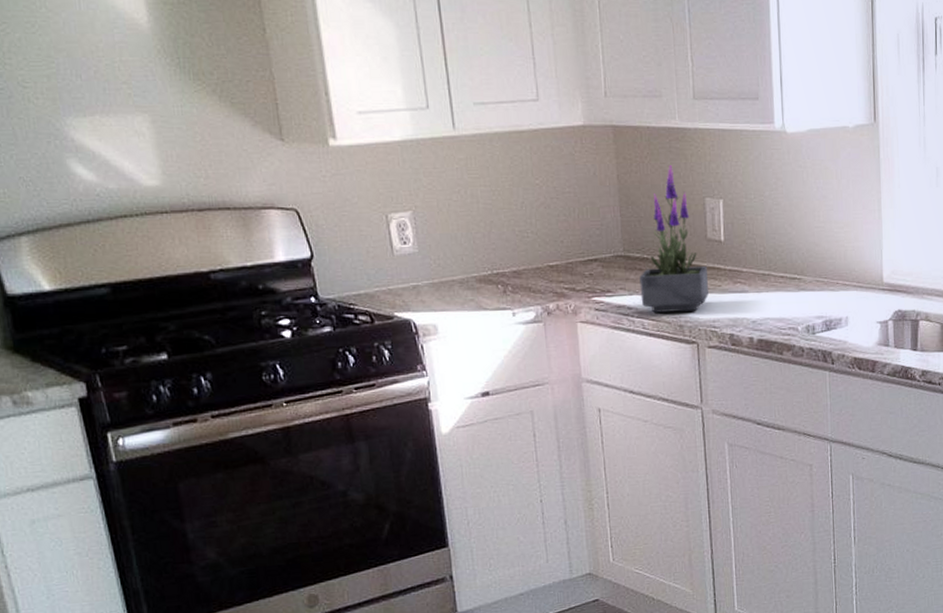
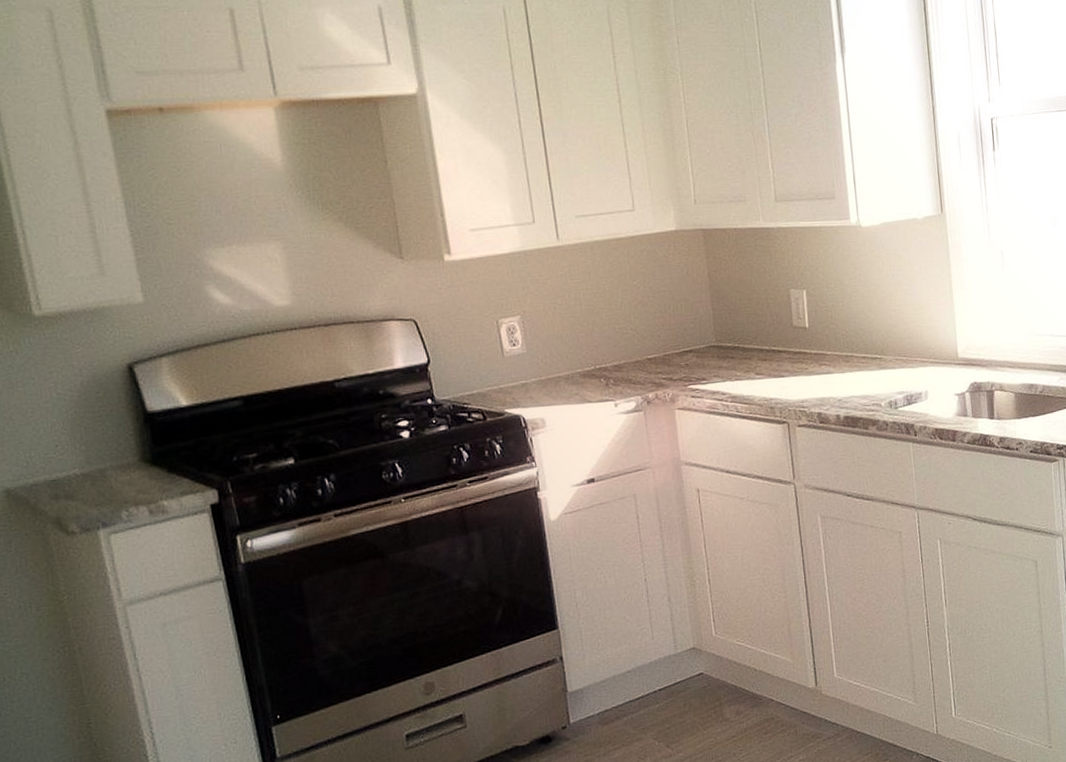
potted plant: present [639,165,708,313] -> none [731,262,796,397]

